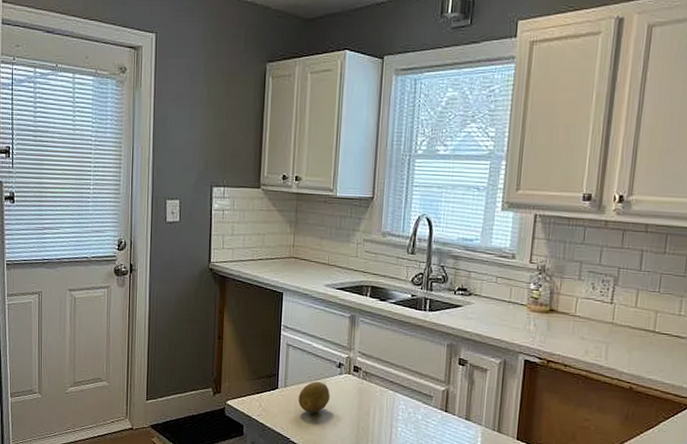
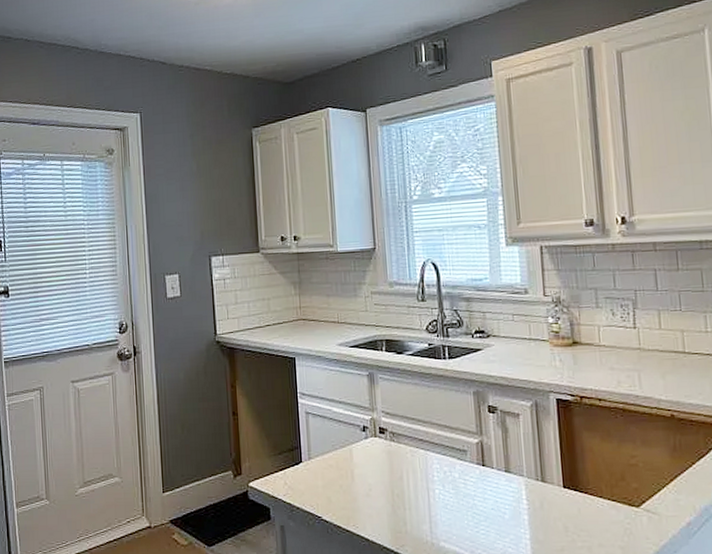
fruit: present [298,381,330,413] -> none [324,449,358,485]

